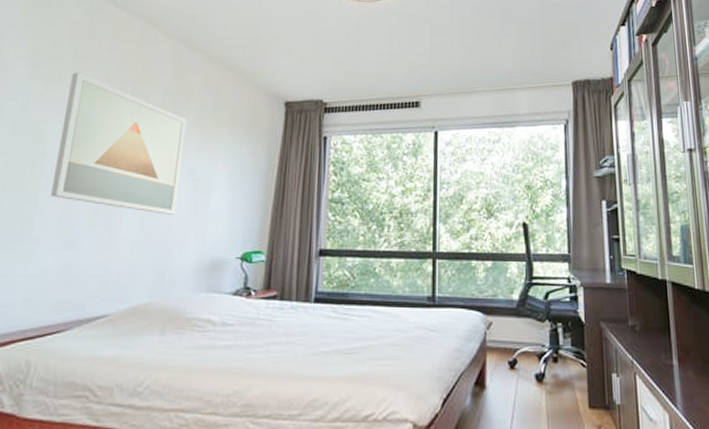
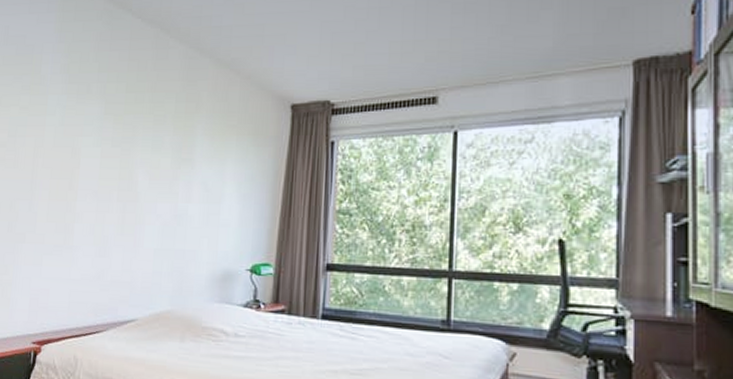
wall art: present [50,72,187,215] -> none [85,85,198,225]

